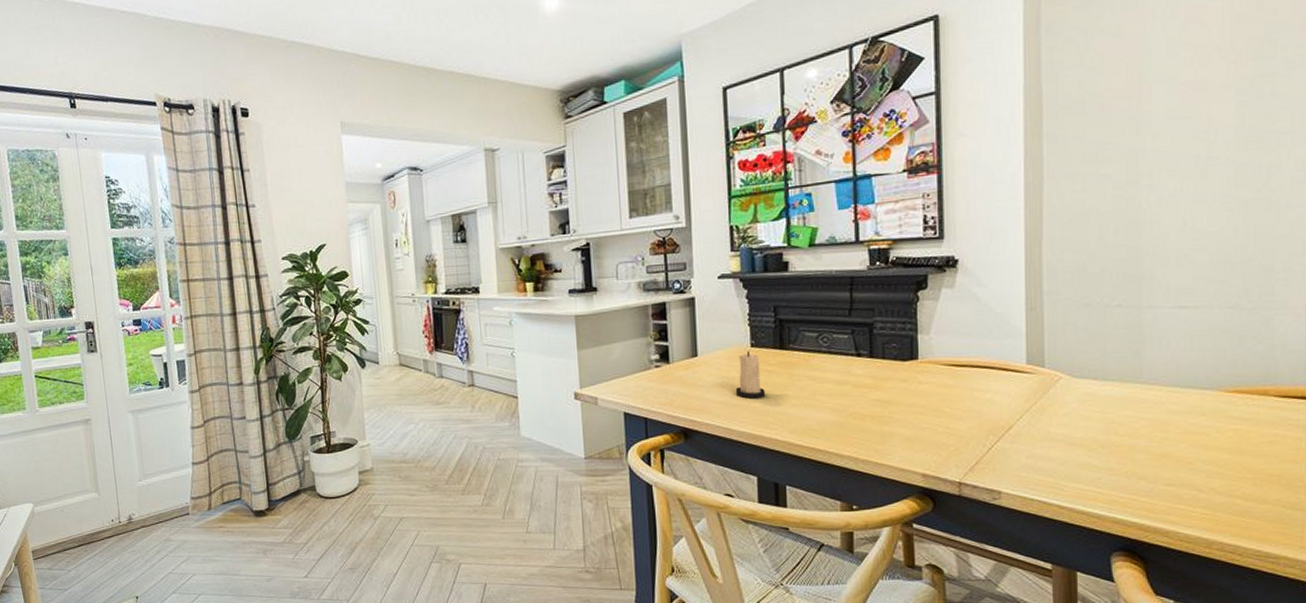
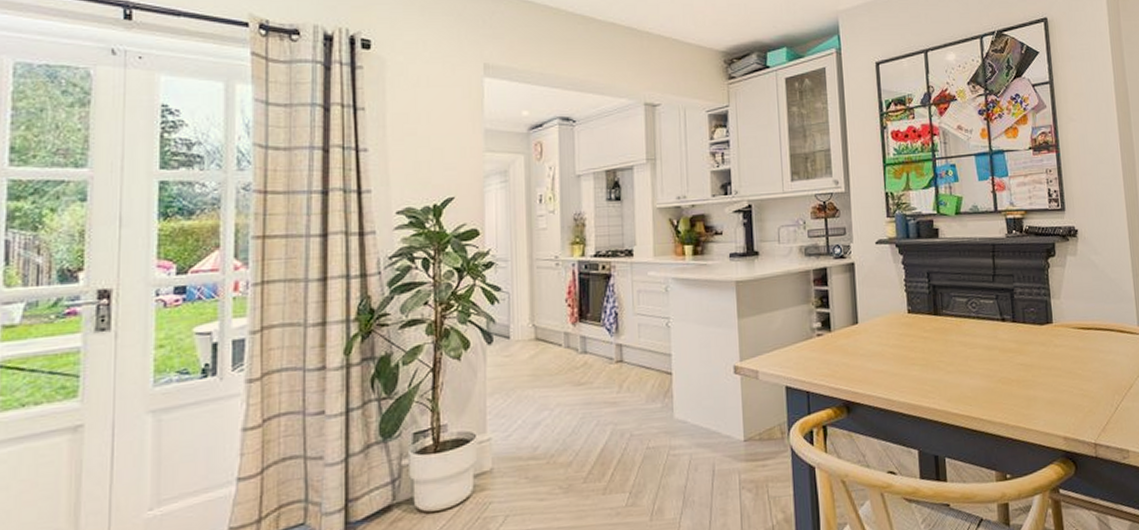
candle: present [736,350,766,399] -> none [896,317,923,367]

